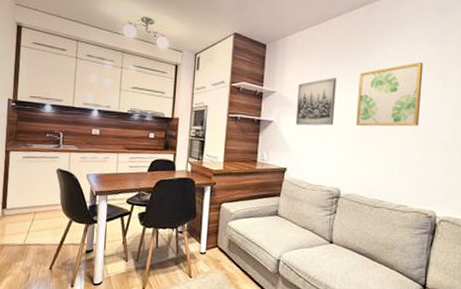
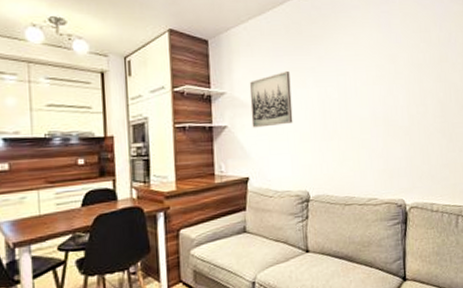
wall art: present [355,61,424,127] -> none [313,47,377,121]

